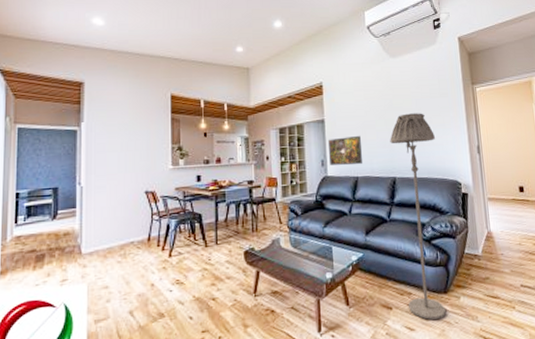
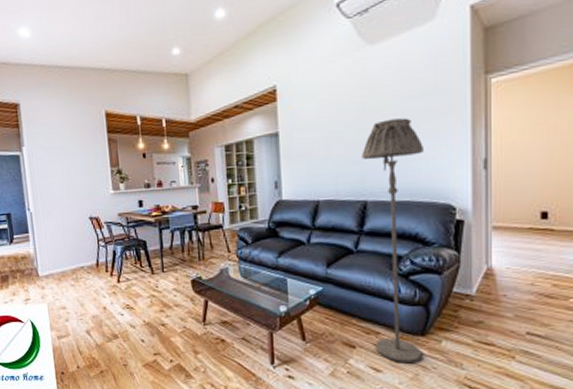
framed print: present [327,135,362,165] -> none [282,150,325,187]

